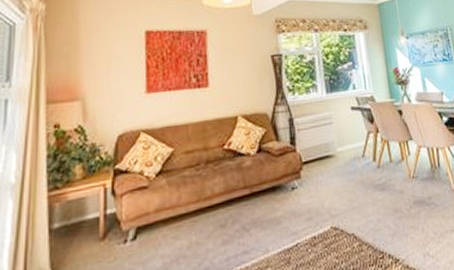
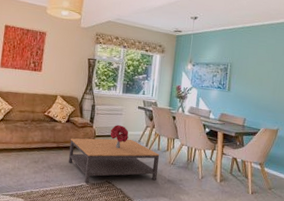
coffee table: none [268,155,399,240] -> present [68,138,160,184]
bouquet: none [321,139,348,174] -> present [110,125,129,148]

